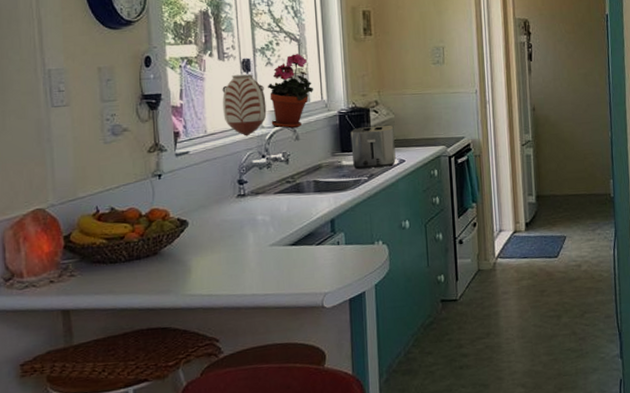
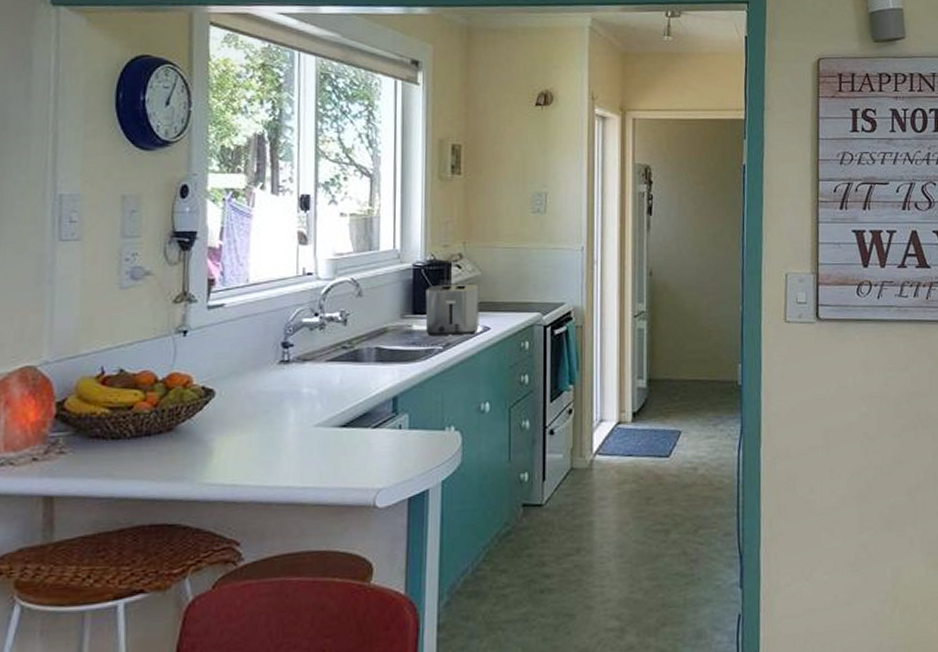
vase: present [222,74,267,136] -> none [271,213,326,289]
potted plant: present [268,54,313,129] -> none [329,192,384,282]

